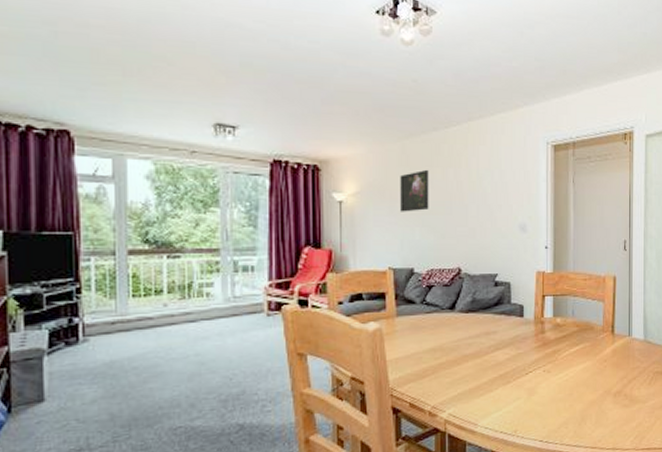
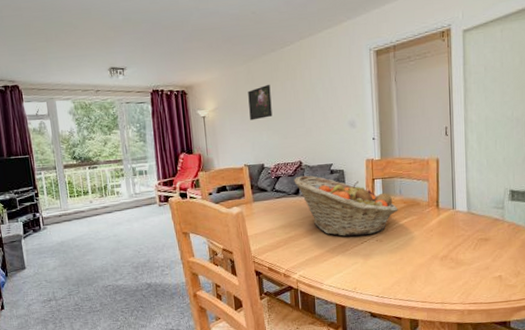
fruit basket: none [450,286,570,365] -> present [294,175,398,237]

